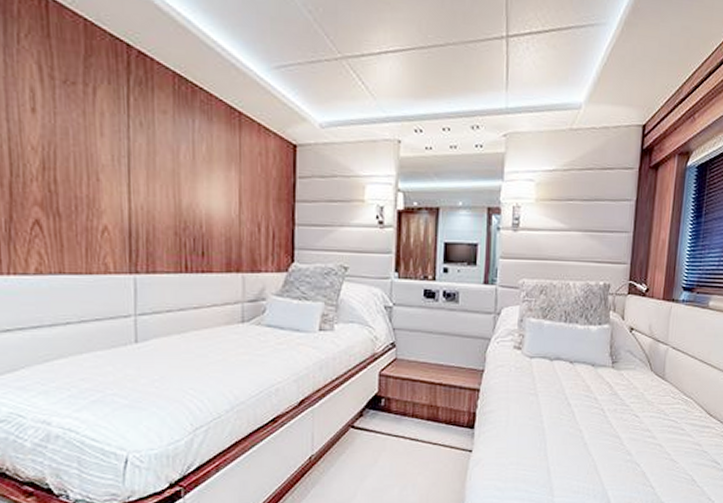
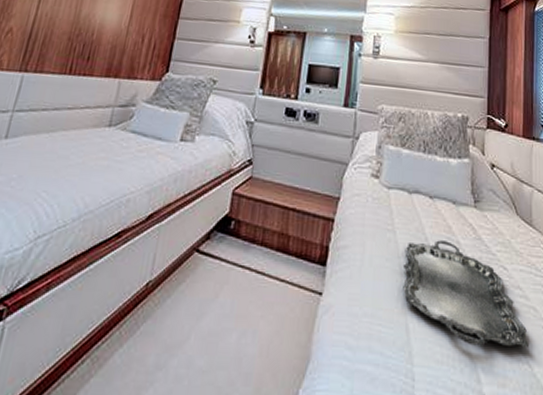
serving tray: none [544,398,653,478] -> present [402,240,528,347]

